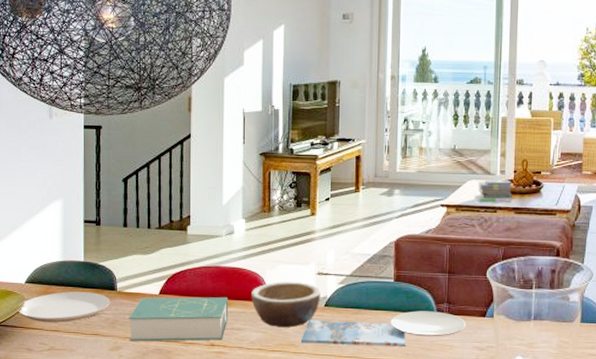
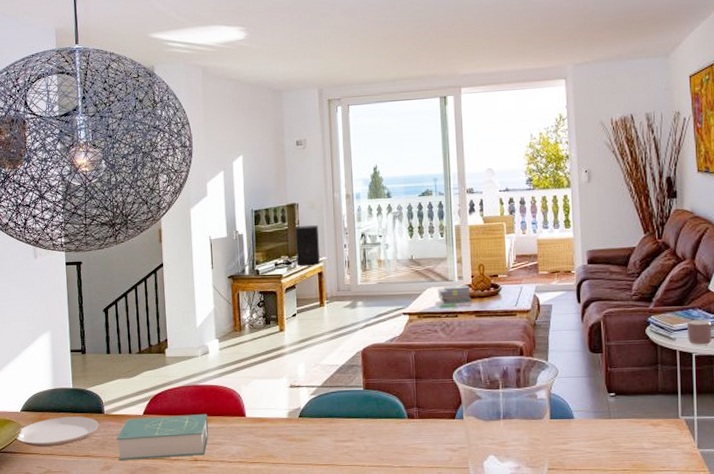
bowl: present [251,281,321,328] -> none [229,395,295,440]
magazine: present [301,320,406,347] -> none [279,430,380,454]
speaker: none [334,104,360,148] -> present [295,225,321,266]
plate: present [390,311,466,337] -> none [363,416,436,441]

